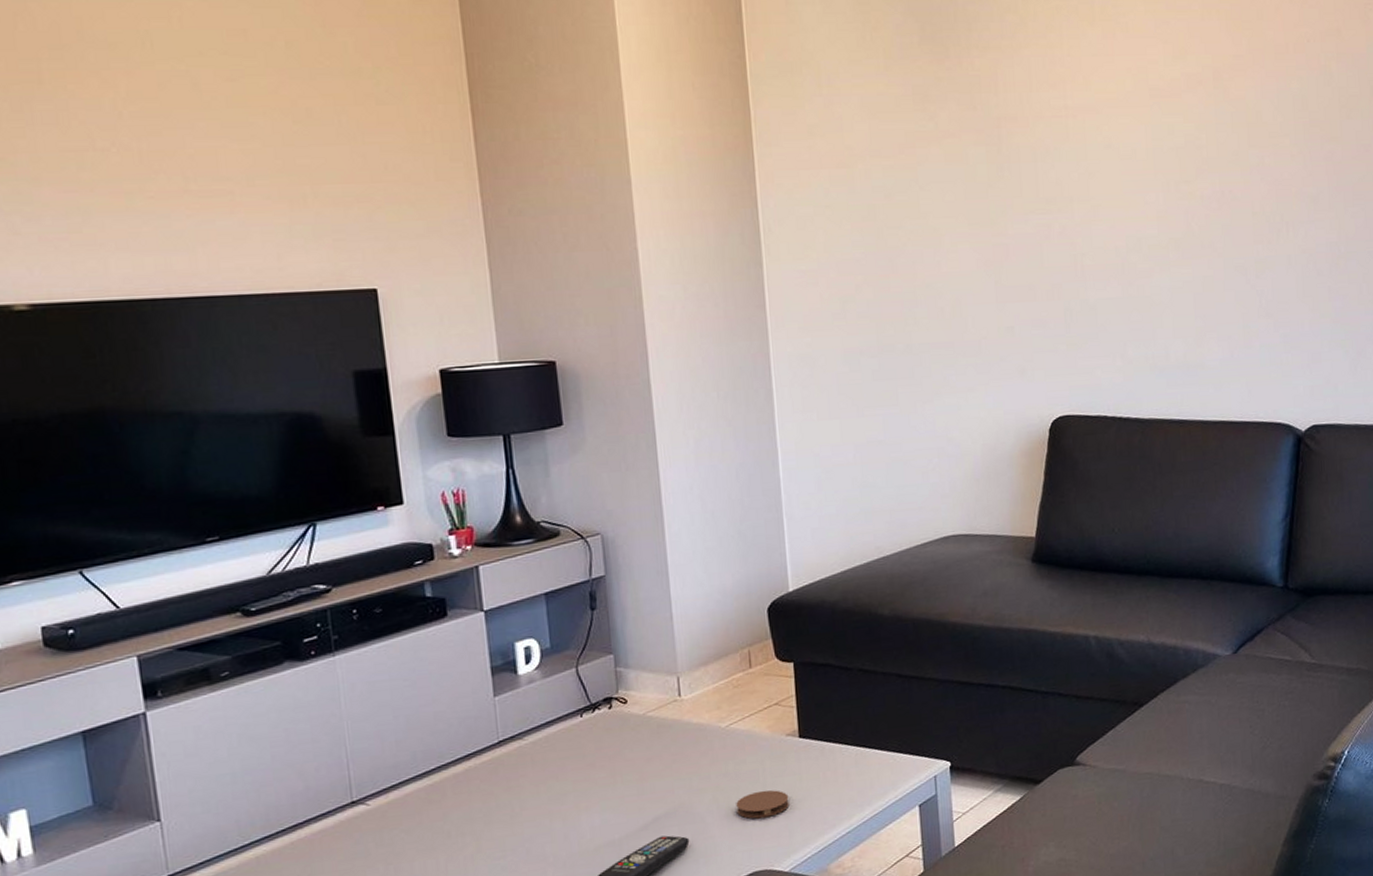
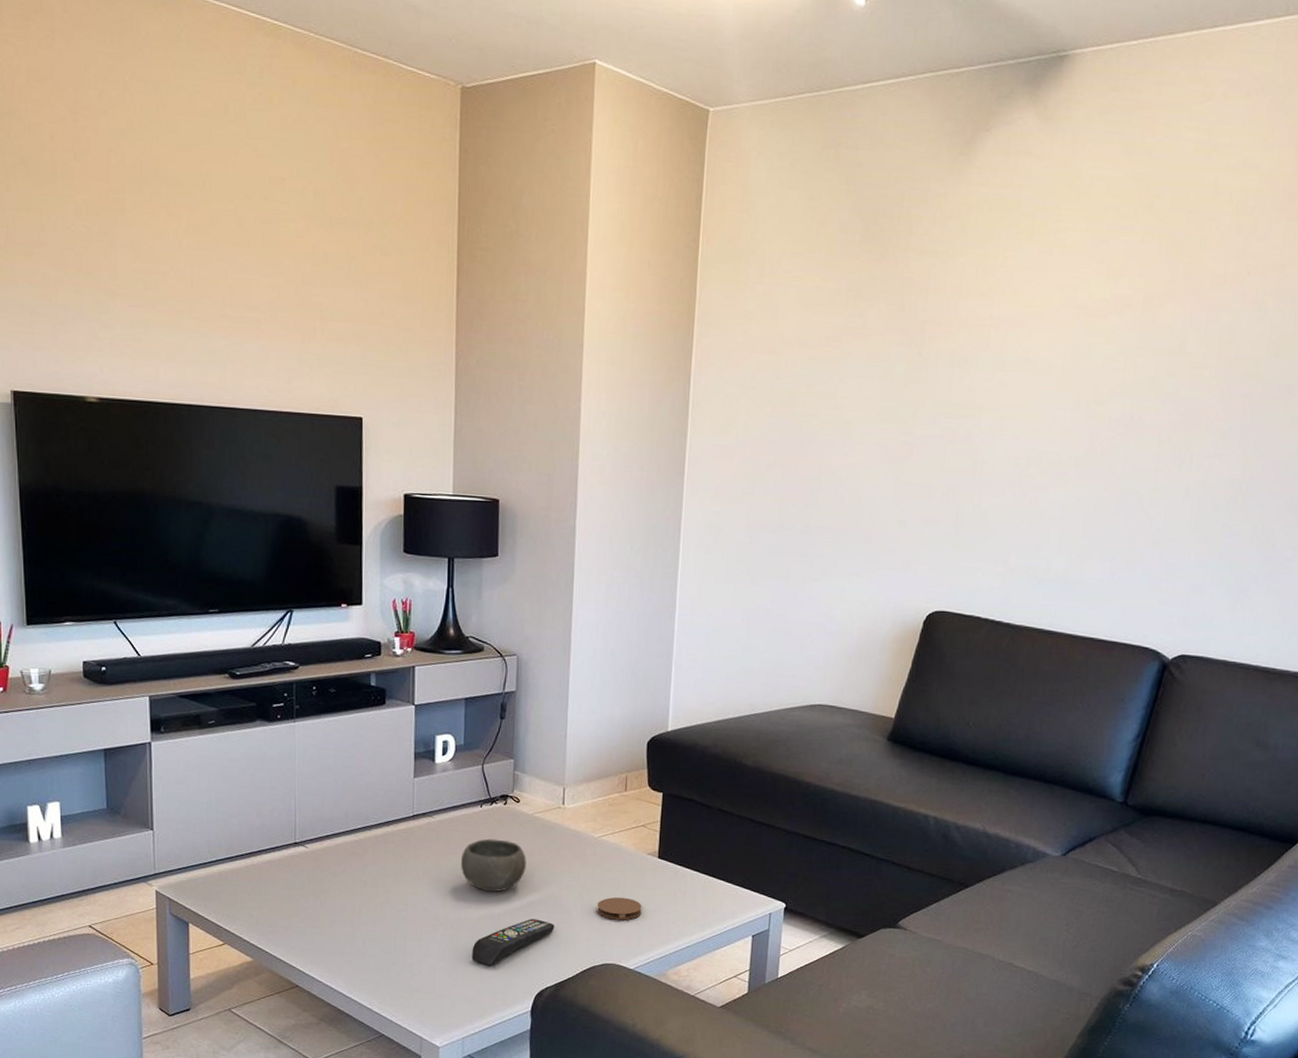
bowl: none [565,750,645,815] -> present [461,838,526,892]

